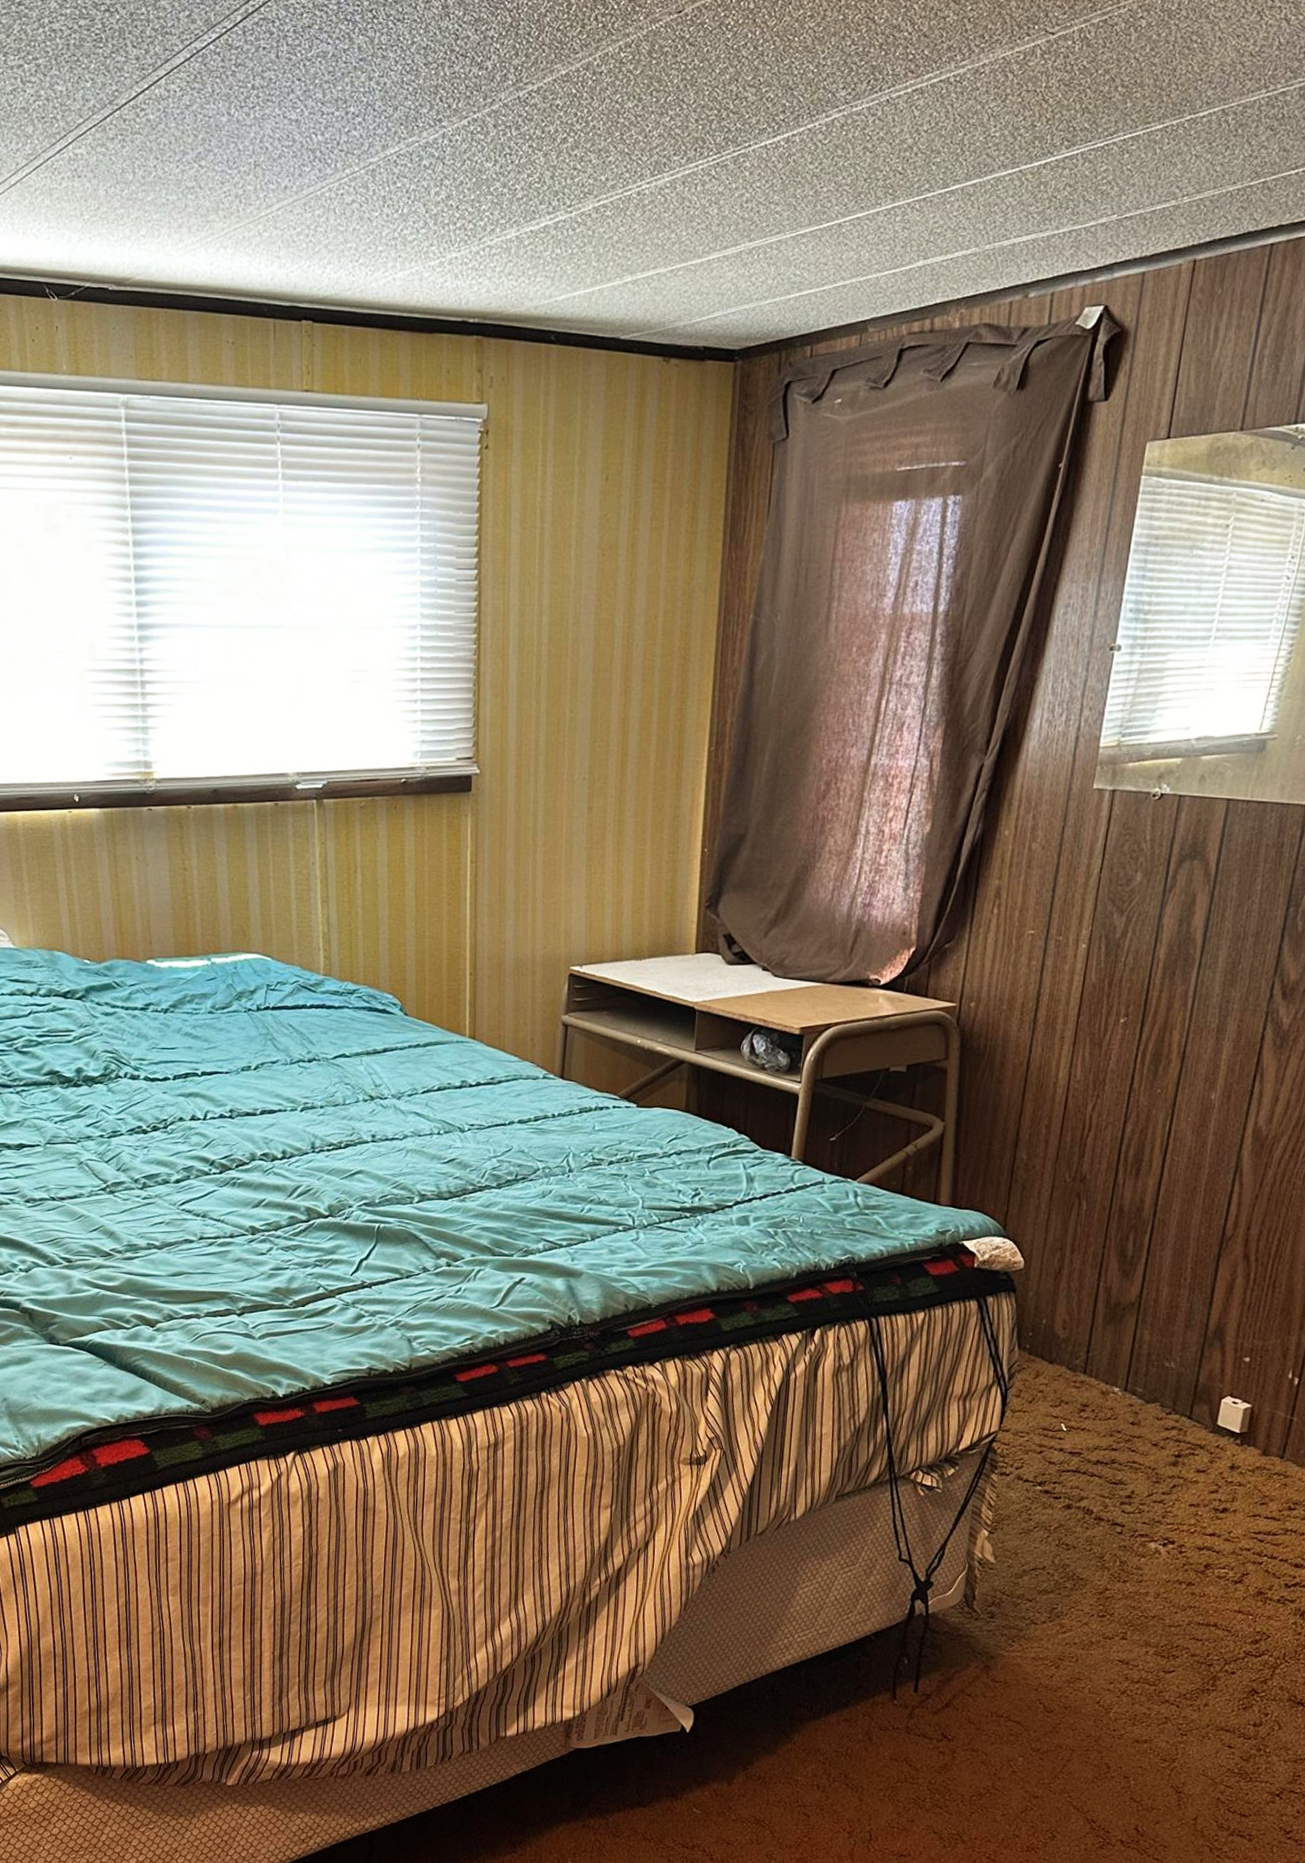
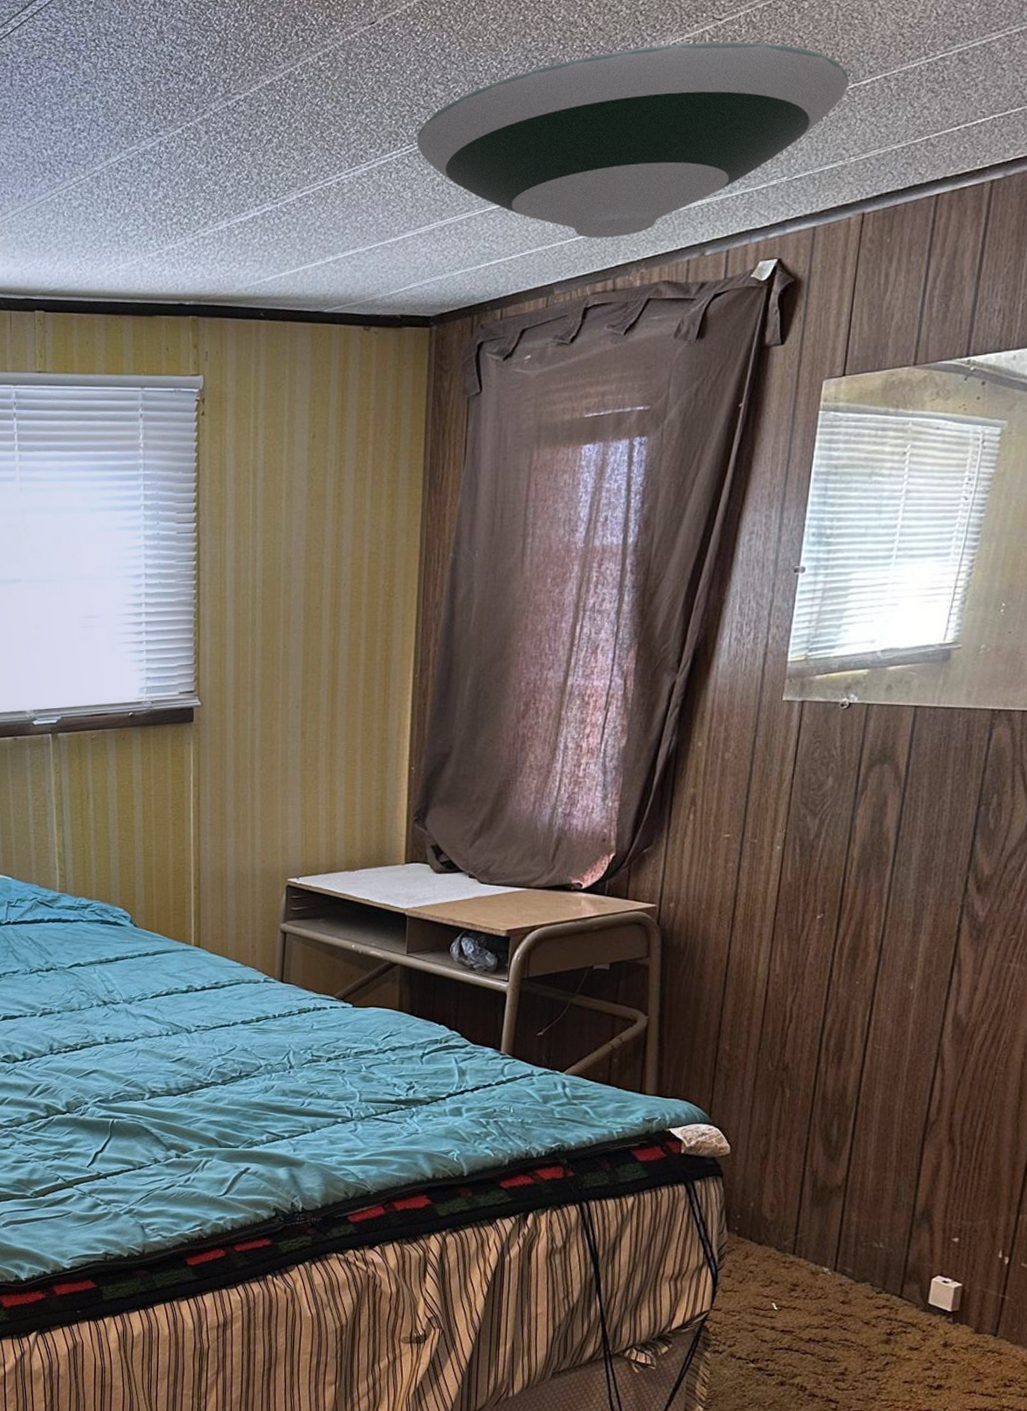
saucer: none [724,57,1186,272] -> present [416,41,849,238]

